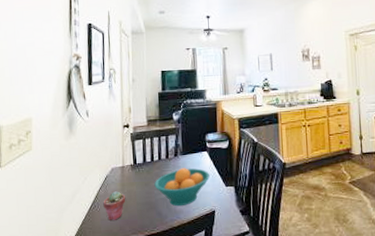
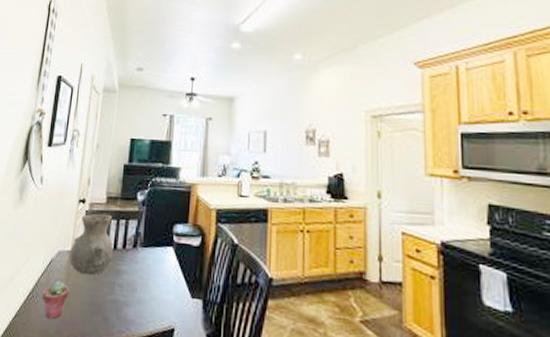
vase: none [122,133,159,183] -> present [69,213,114,276]
fruit bowl: present [154,168,210,207] -> none [104,264,173,315]

